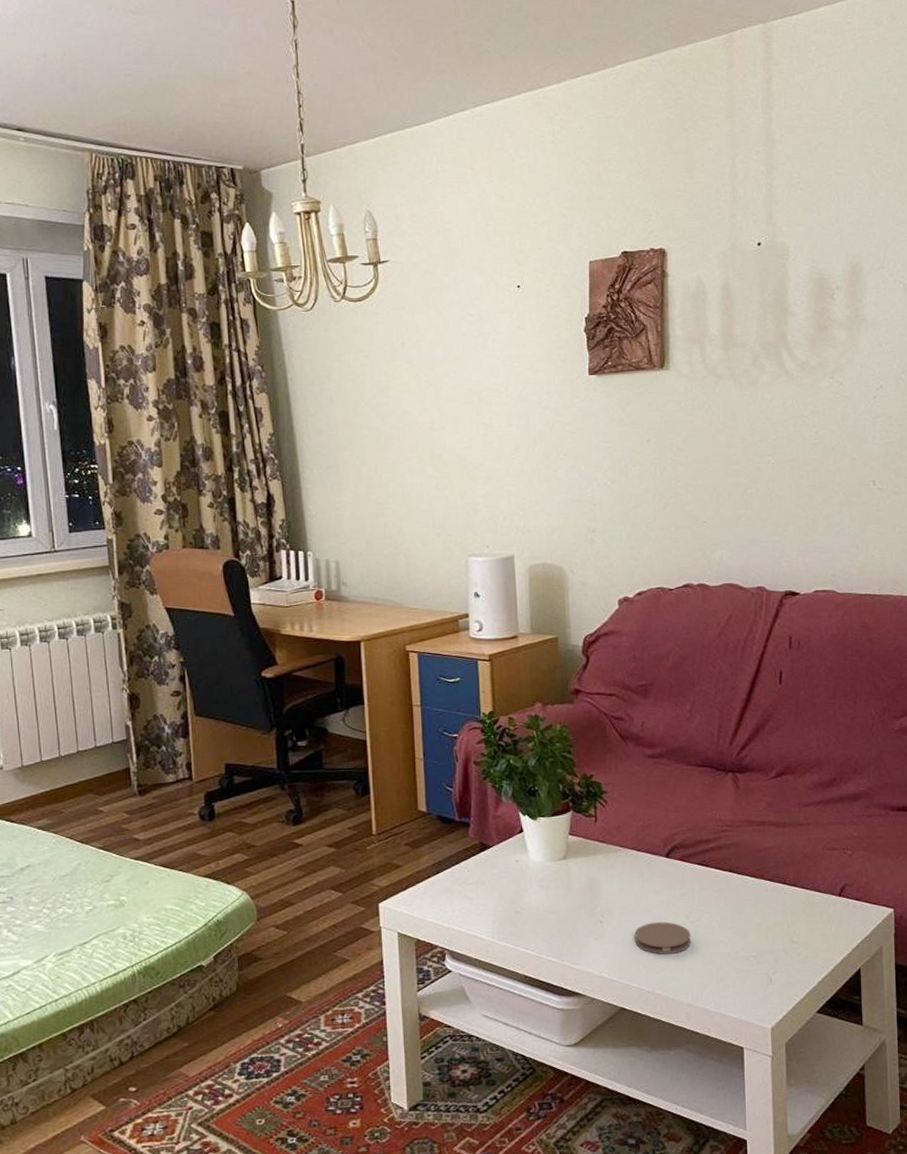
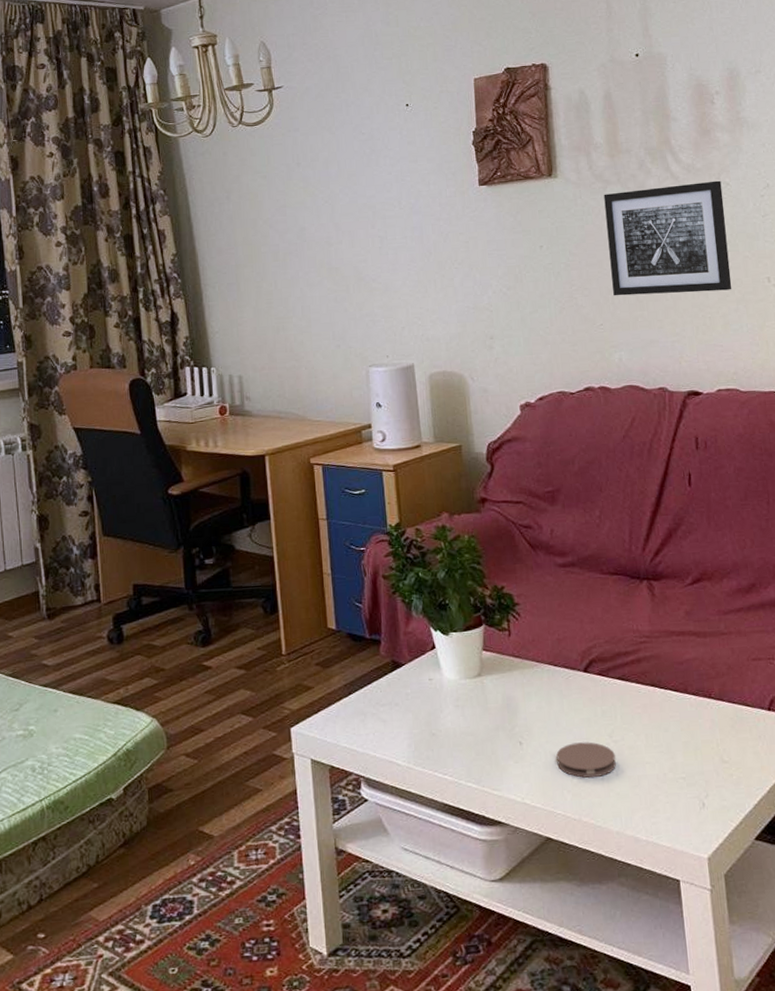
wall art: none [715,379,837,494] -> present [603,180,732,296]

